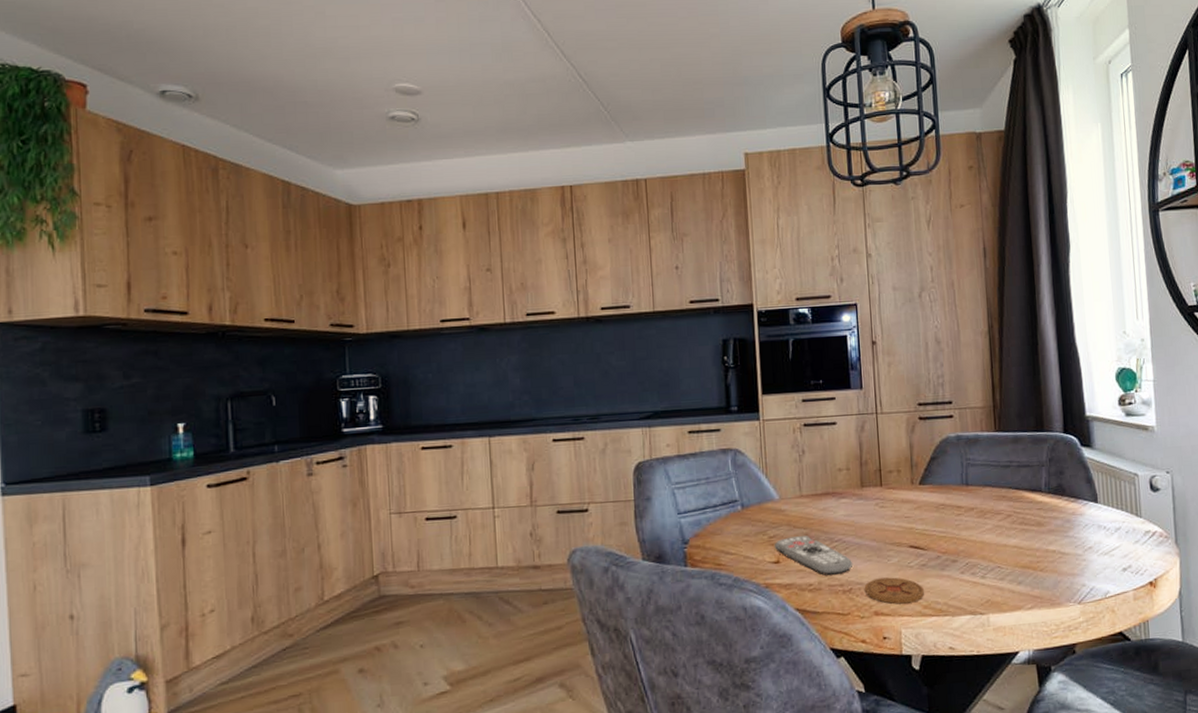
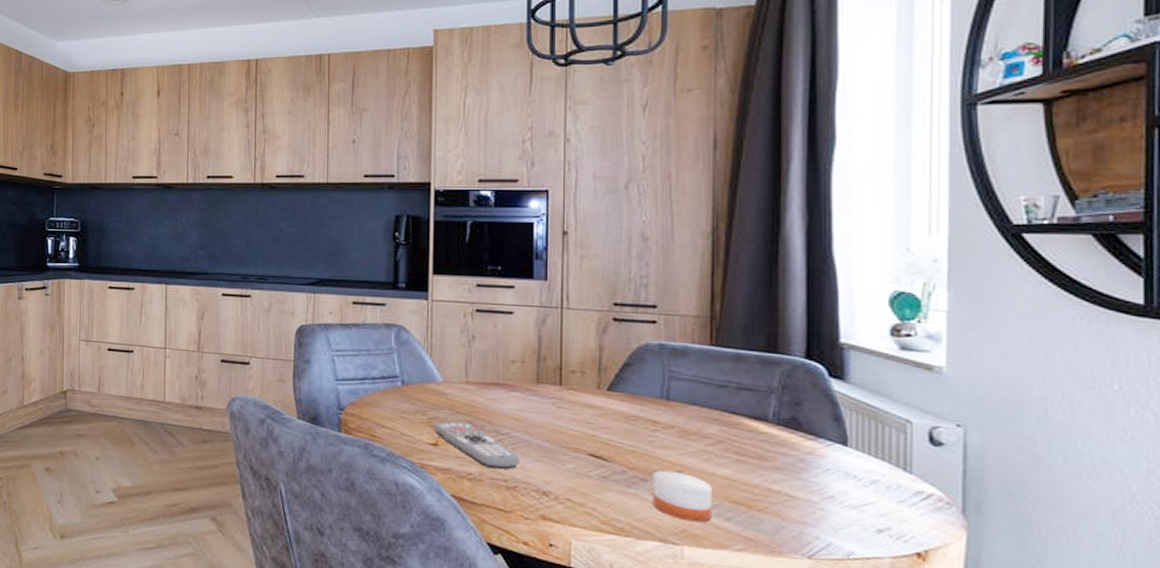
coaster: present [864,577,924,605] -> none [531,481,603,515]
candle: none [961,547,1008,592] -> present [653,470,712,523]

